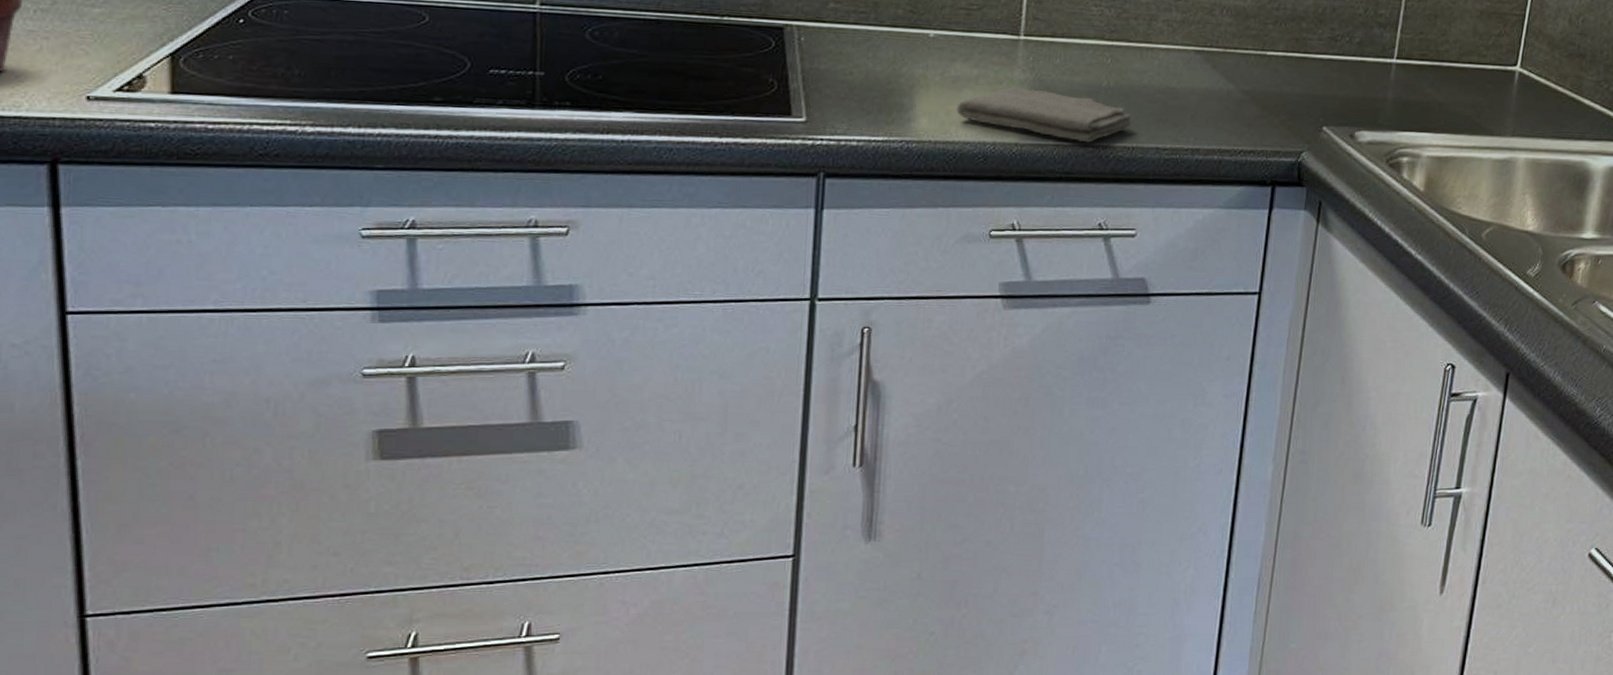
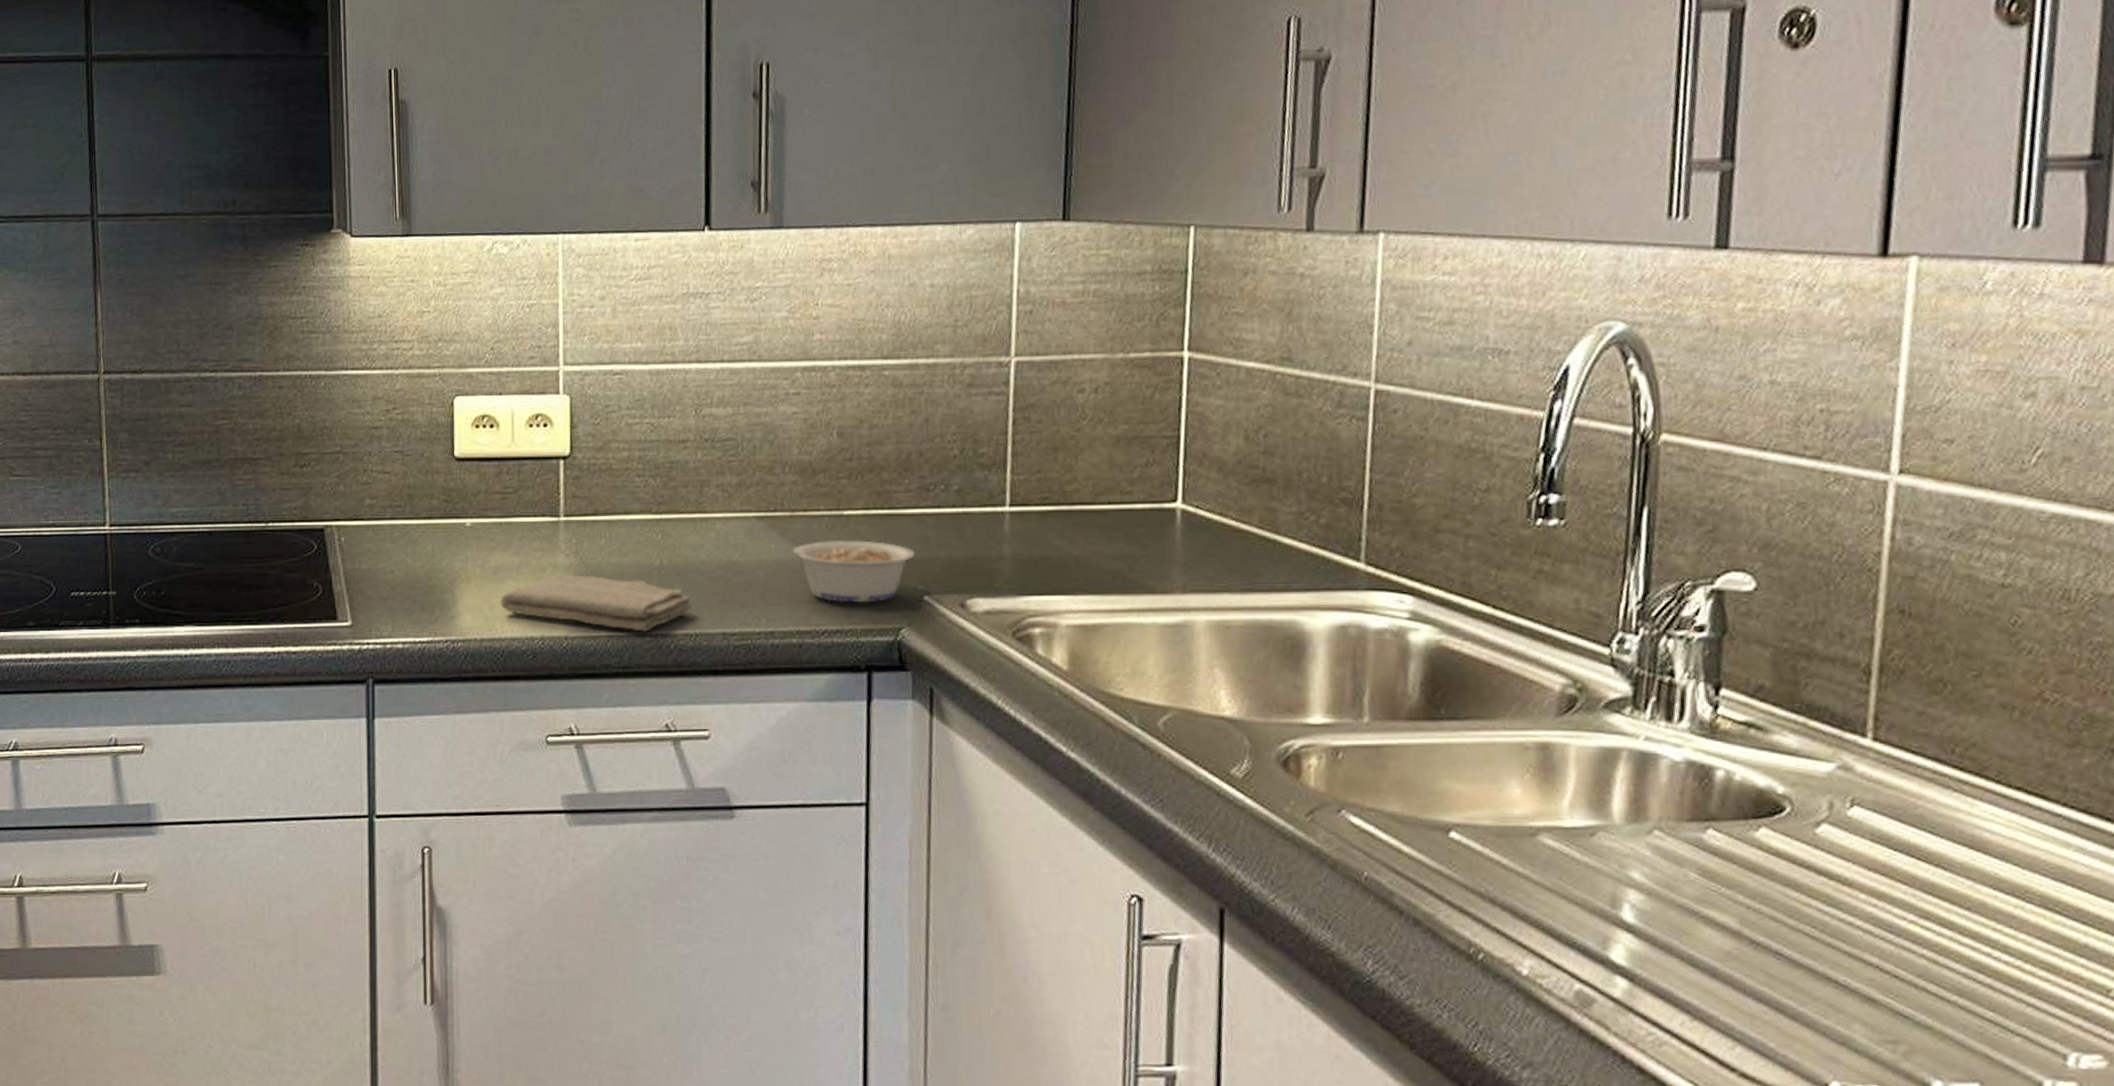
legume: none [1205,75,1320,129] -> present [772,540,915,603]

